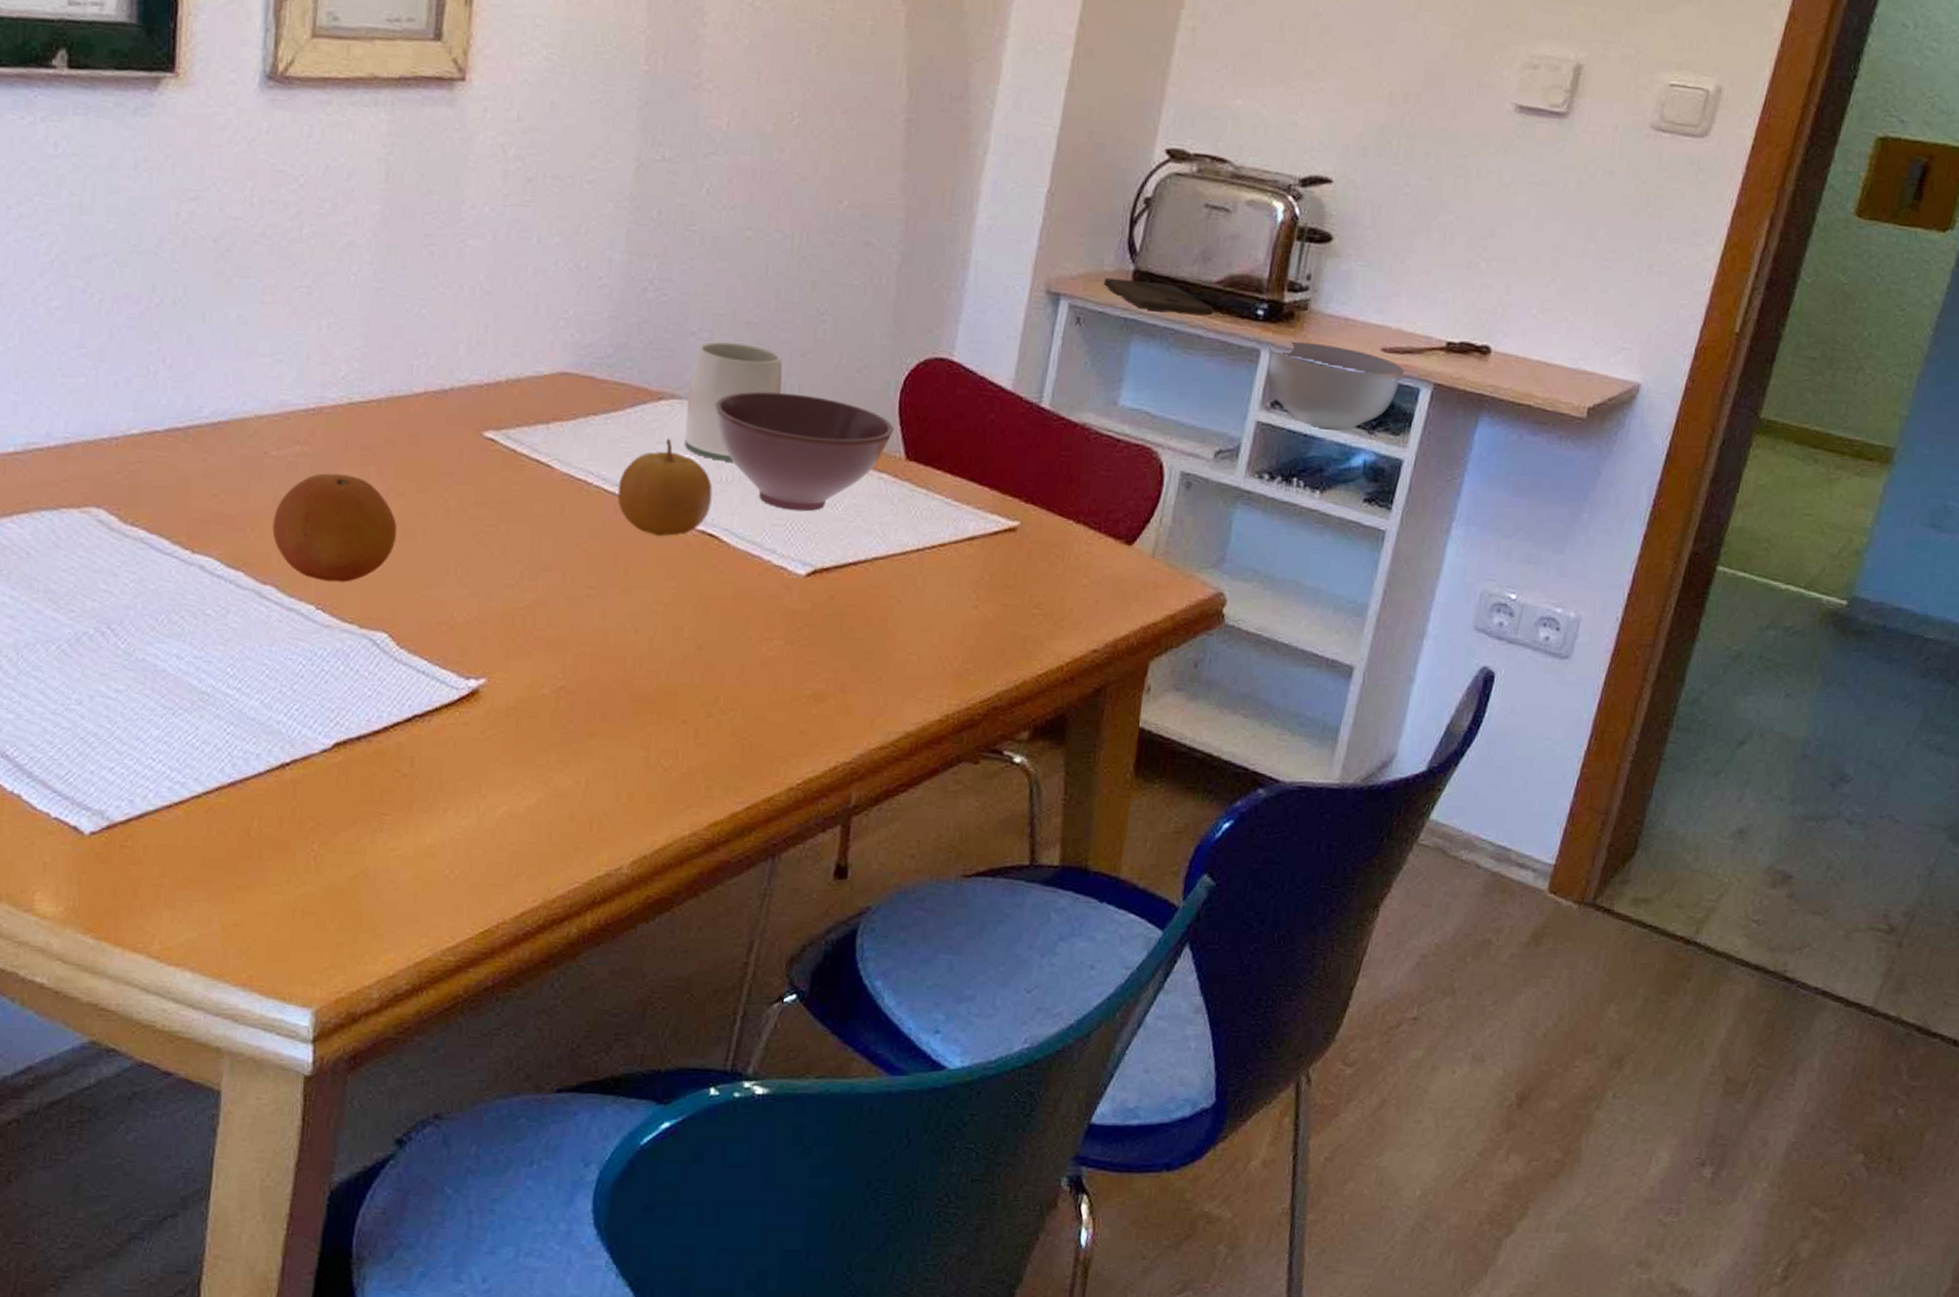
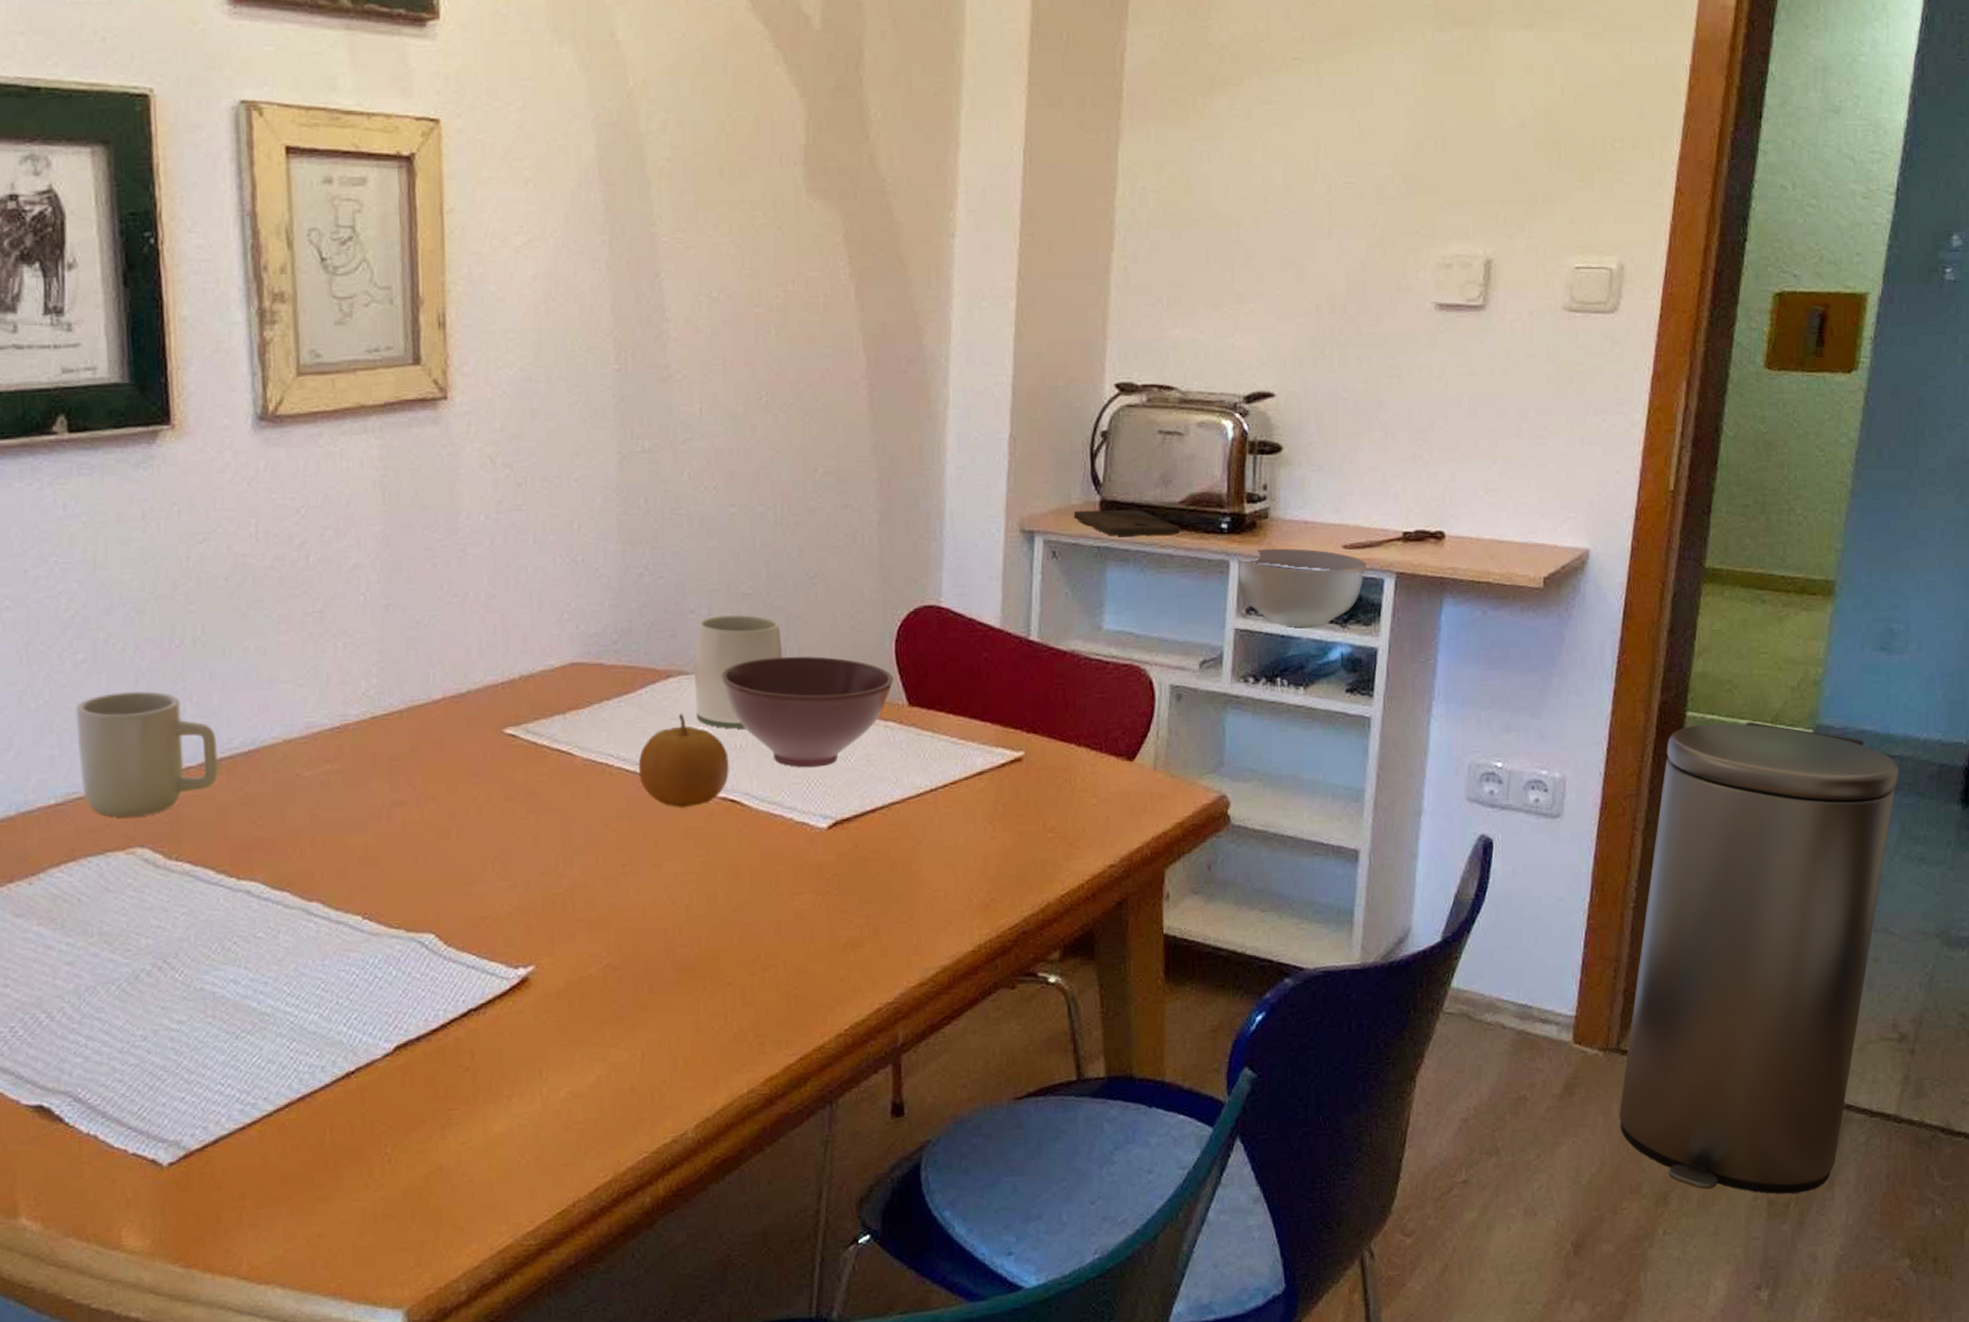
mug: none [42,345,187,475] -> present [75,690,218,817]
fruit: present [272,473,397,583] -> none [312,786,433,891]
pedal bin: none [1584,580,1932,1074] -> present [1620,721,1899,1194]

